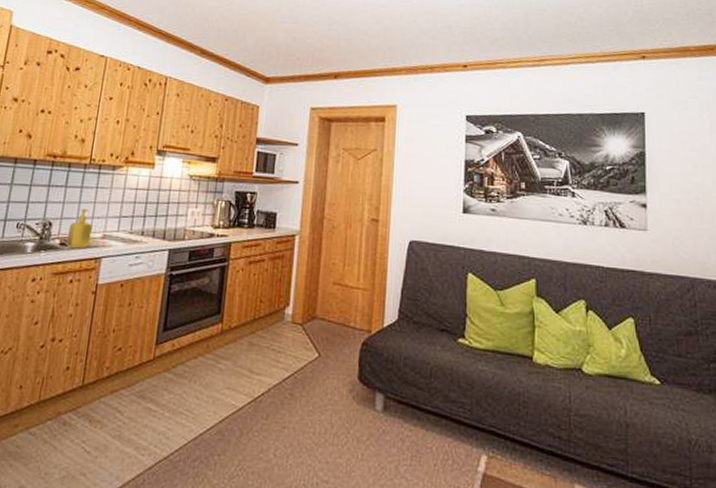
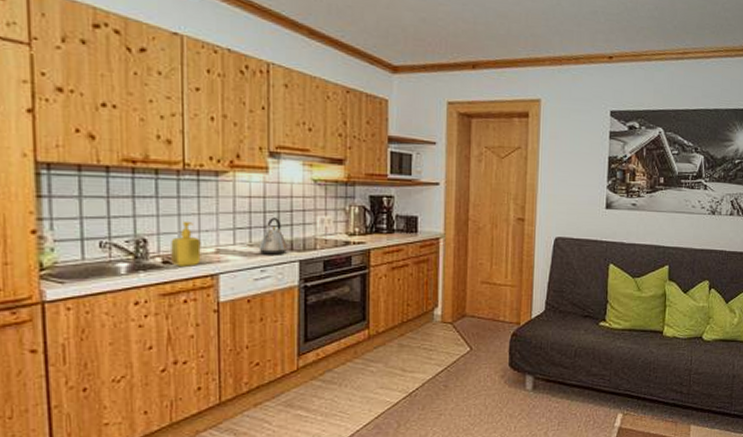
kettle: none [136,207,162,245] -> present [259,216,288,257]

